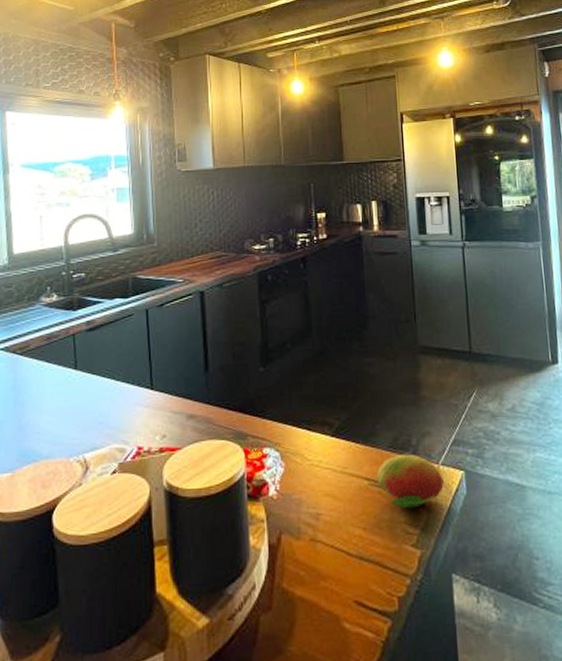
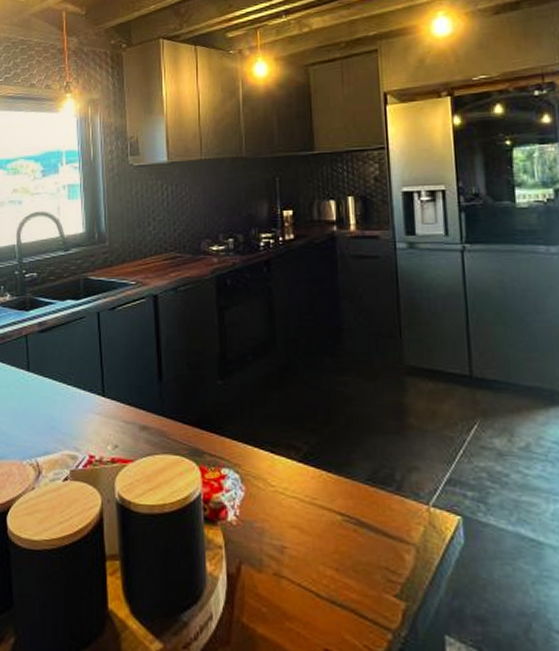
fruit: present [377,454,444,509] -> none [353,489,435,553]

